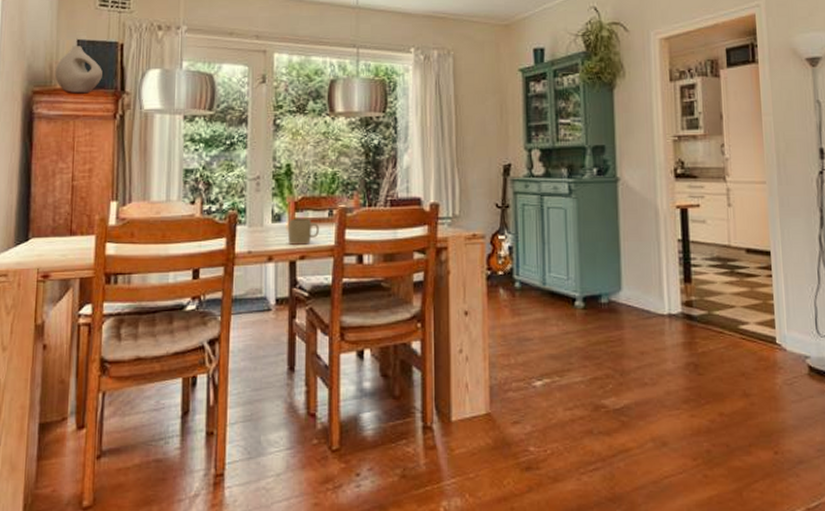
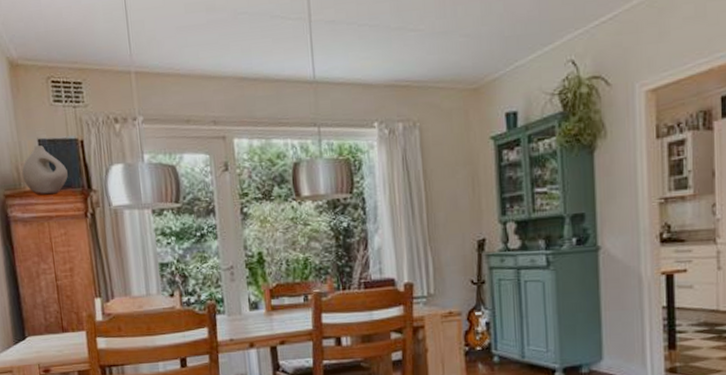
mug: present [287,218,319,245] -> none [265,304,296,331]

